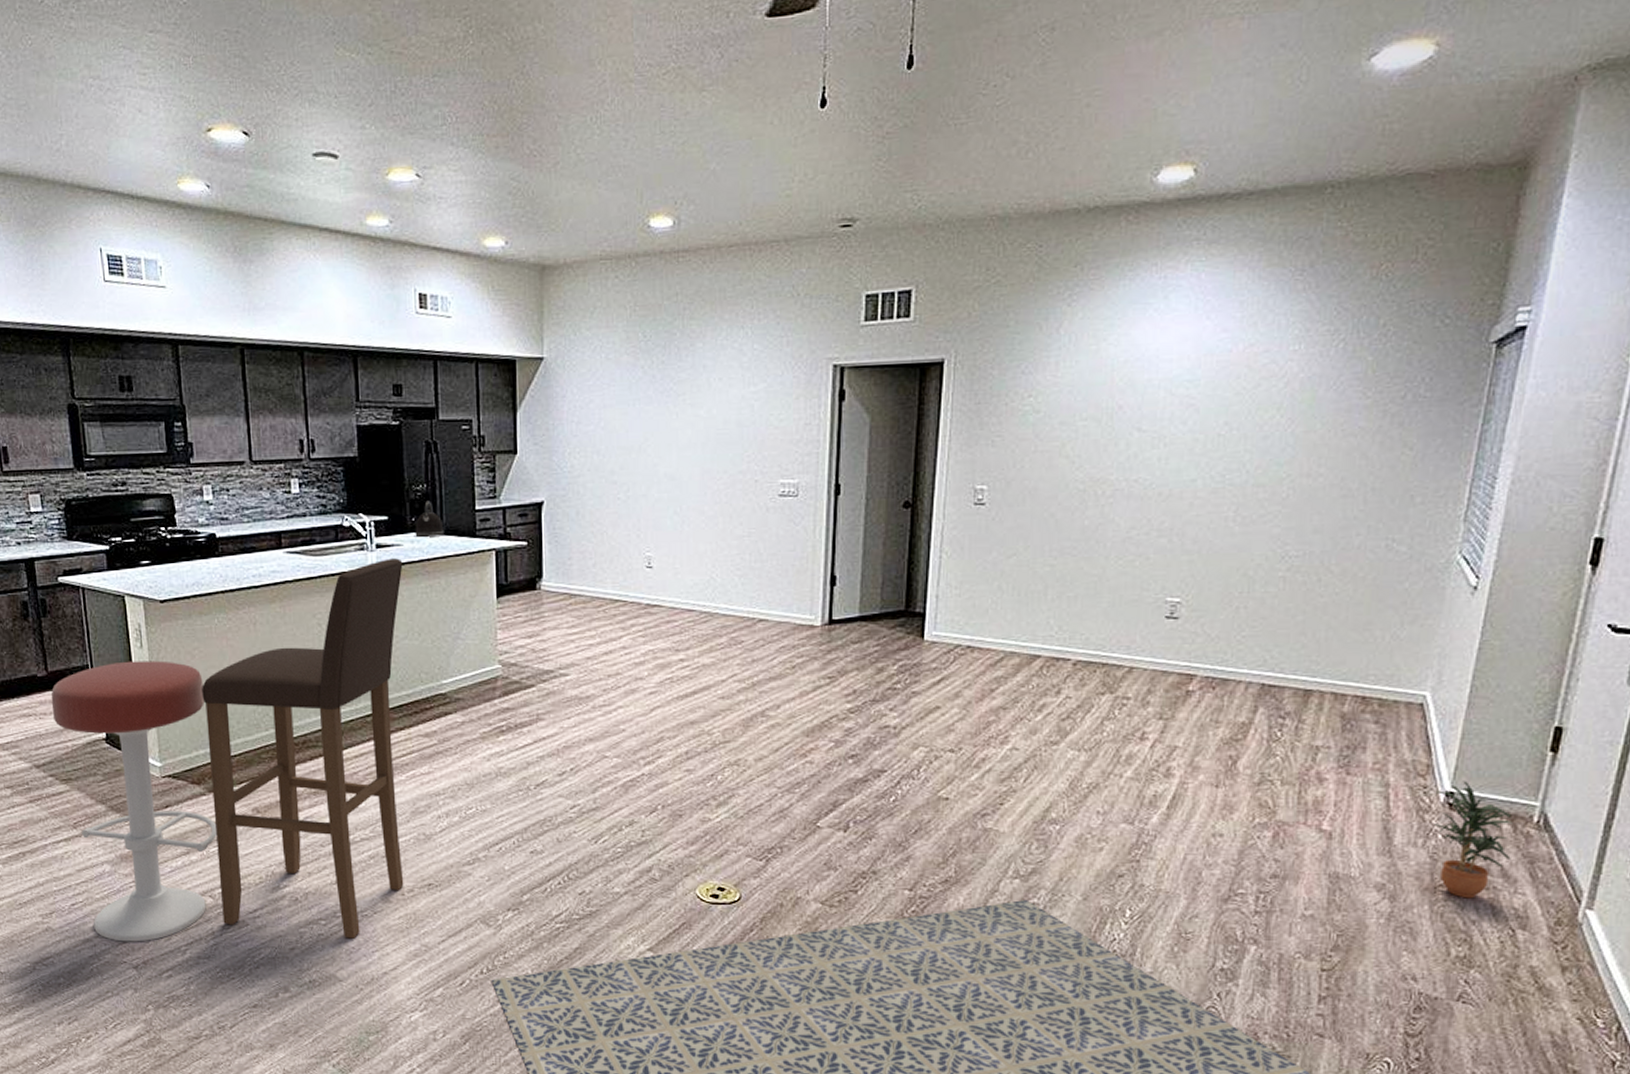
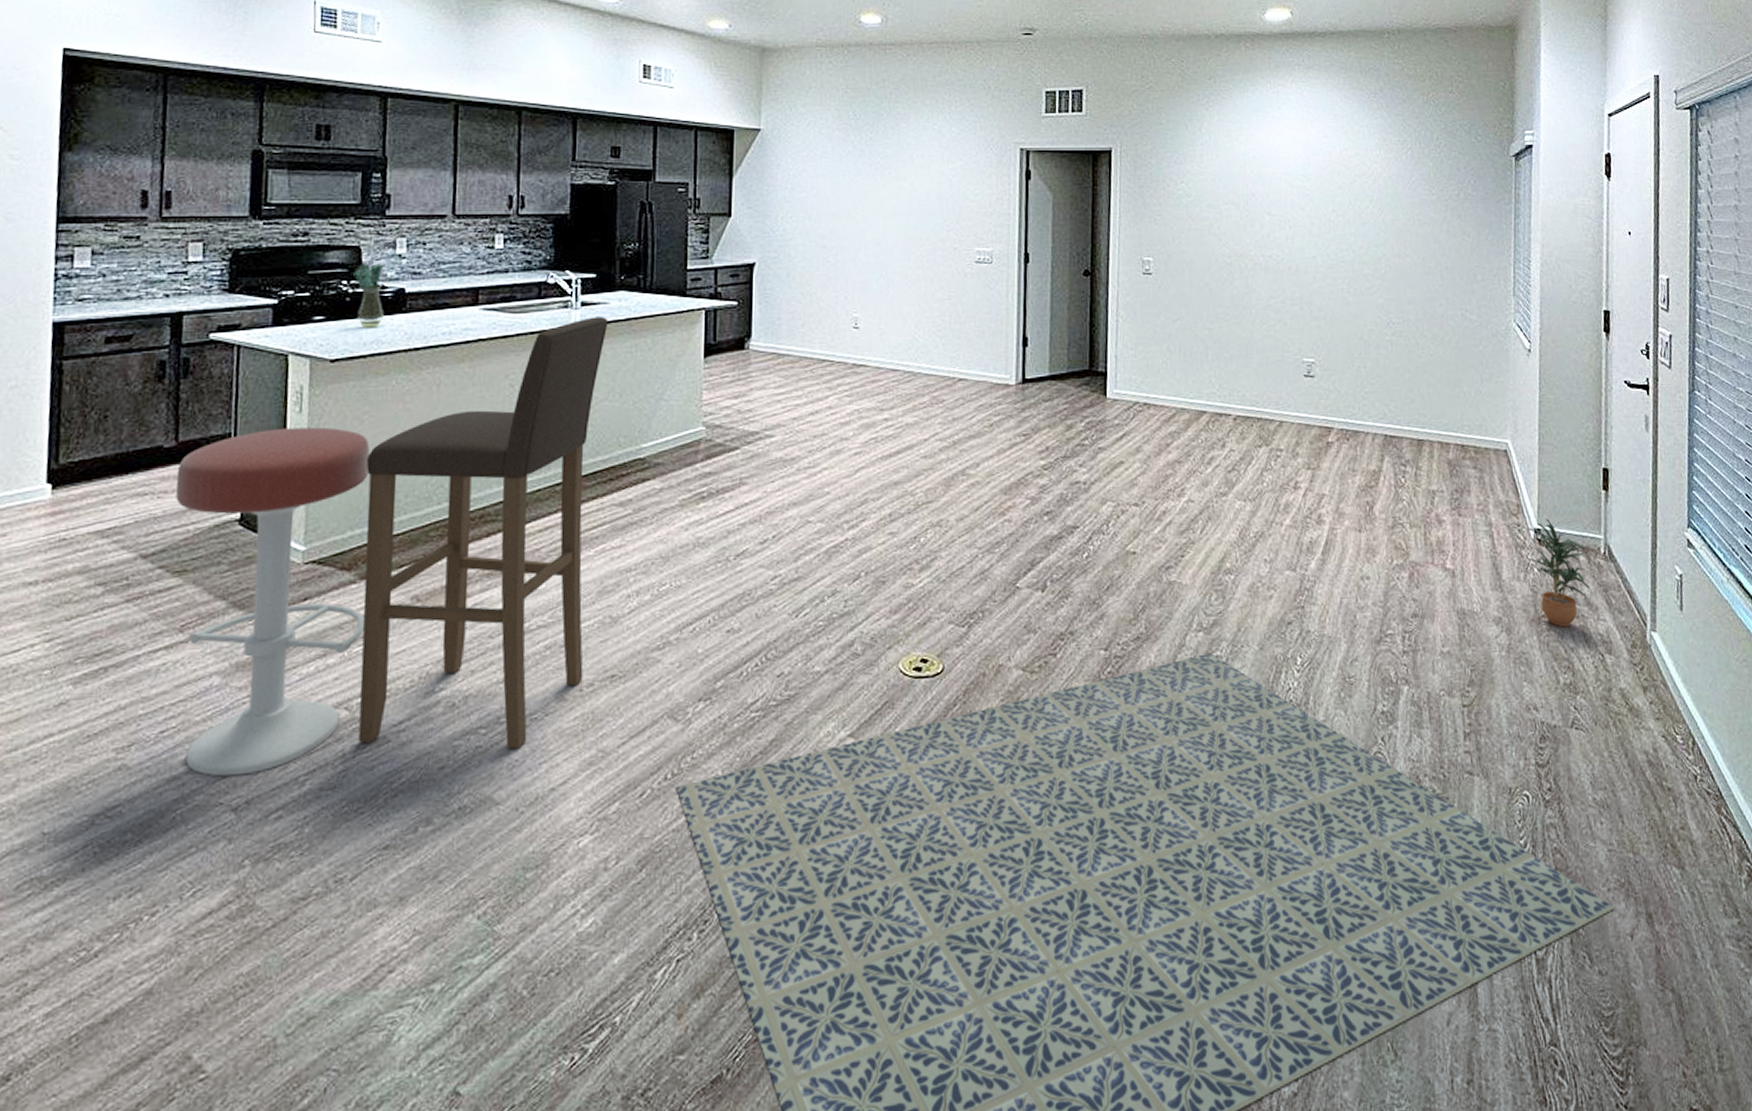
vase: none [169,508,201,572] -> present [353,261,385,328]
kettle: present [415,500,444,538] -> none [623,259,654,297]

